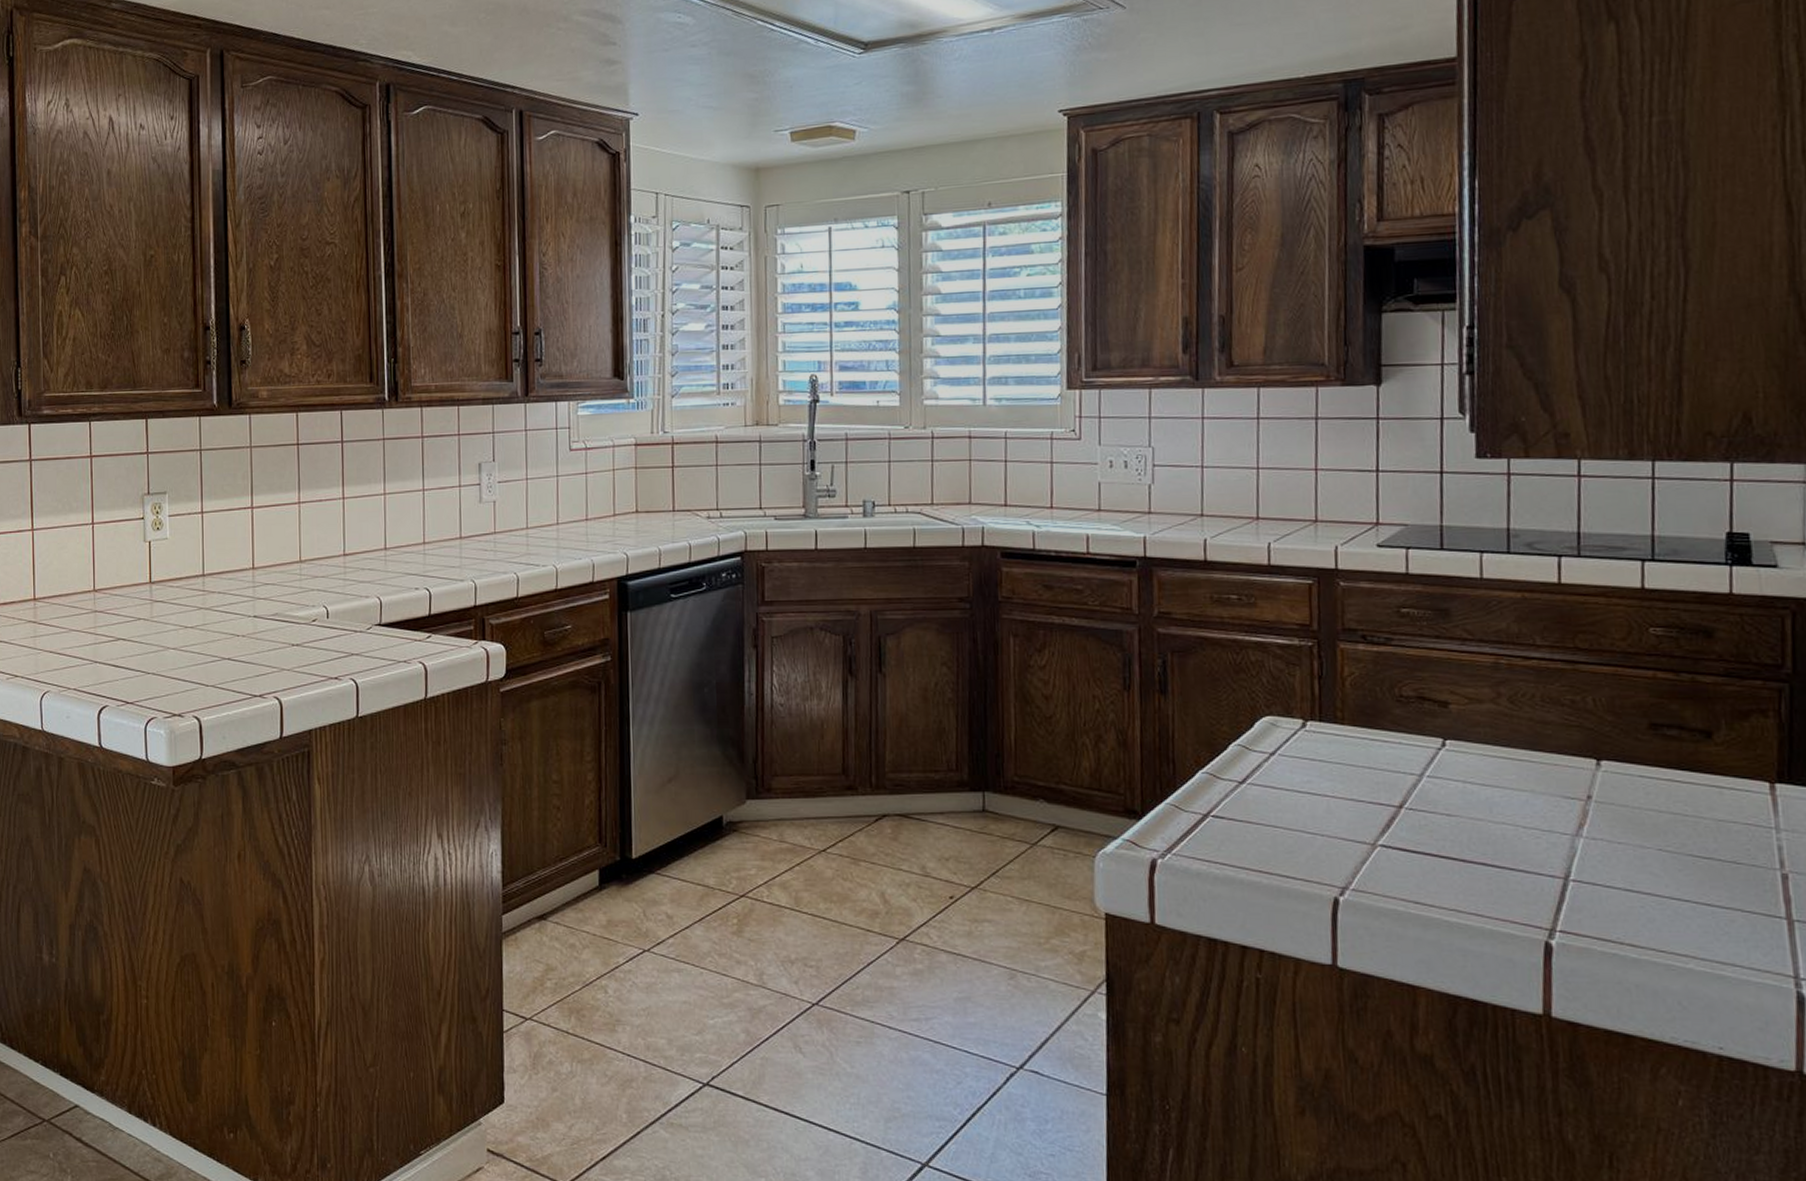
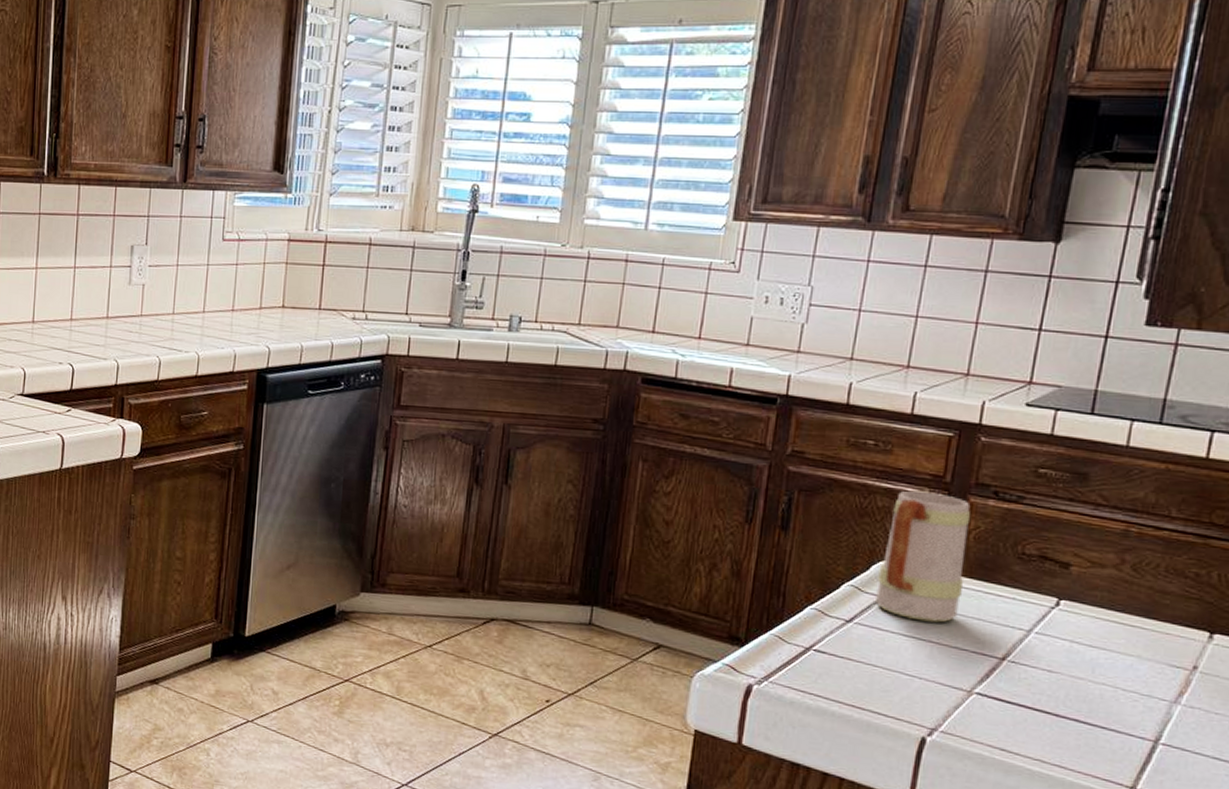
mug: none [1262,642,1349,775] -> present [876,490,971,623]

